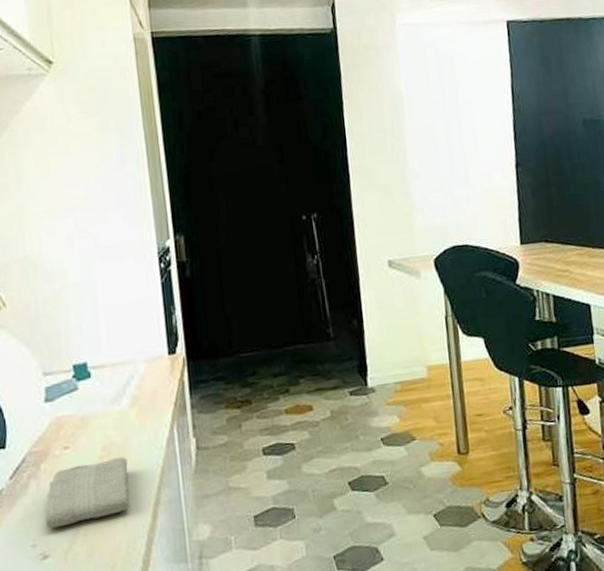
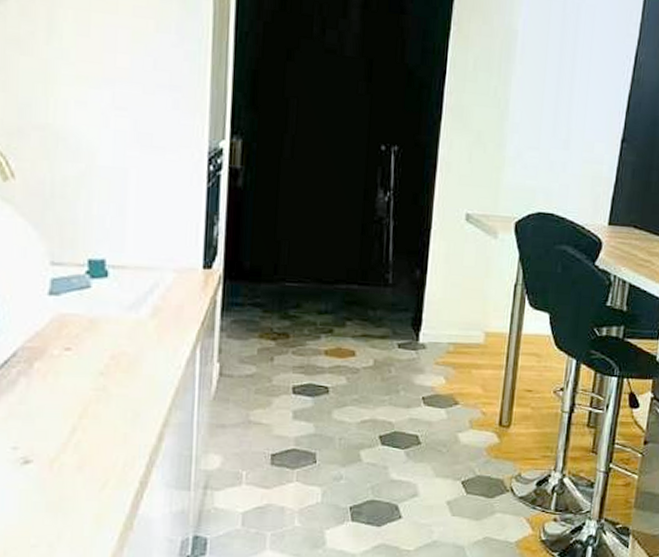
washcloth: present [45,456,130,529] -> none [33,369,138,433]

